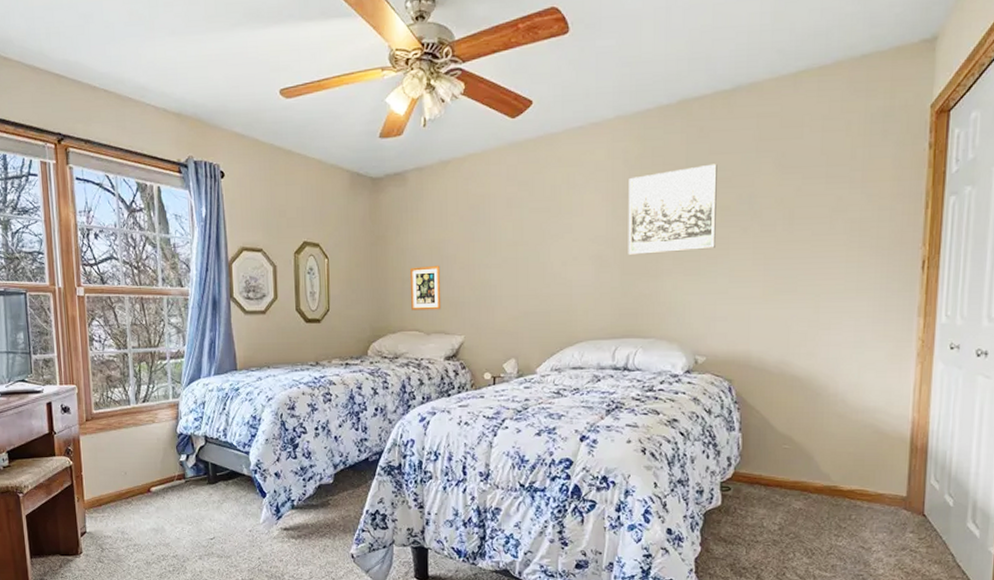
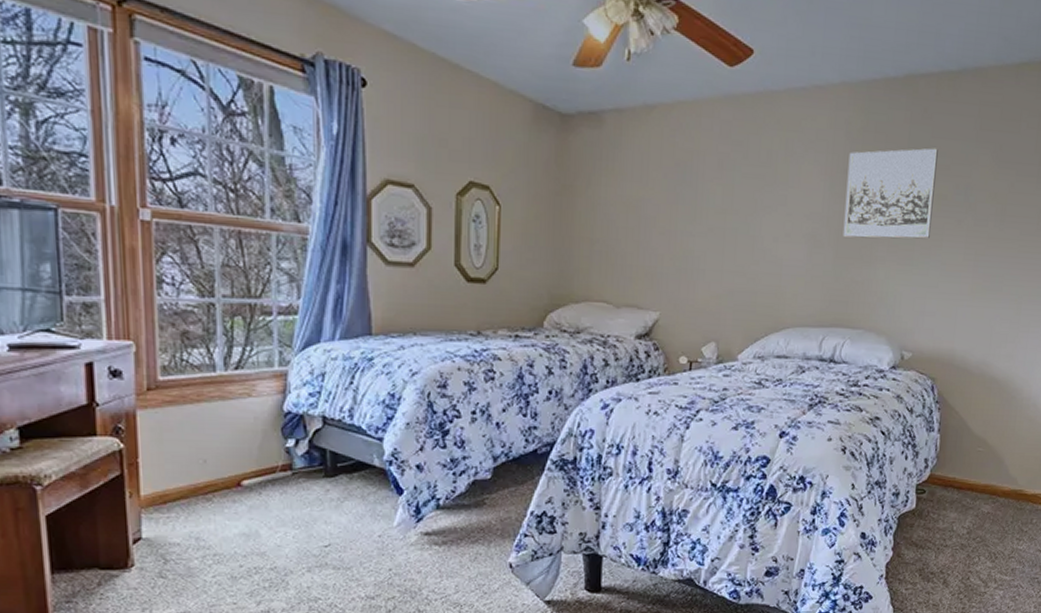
picture frame: present [411,265,441,311] -> none [600,226,637,280]

